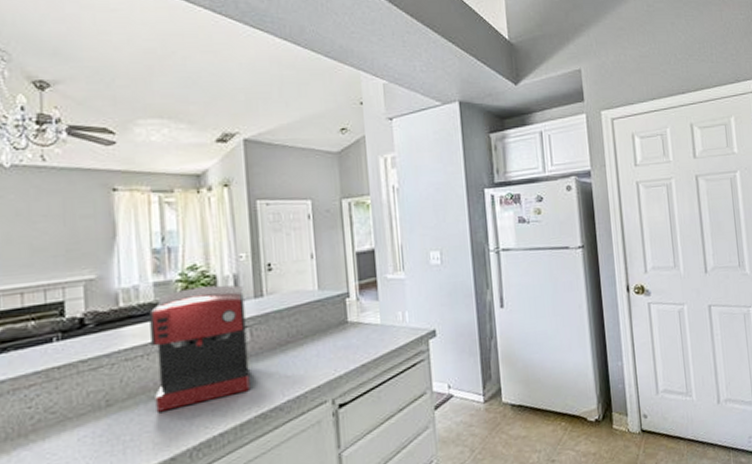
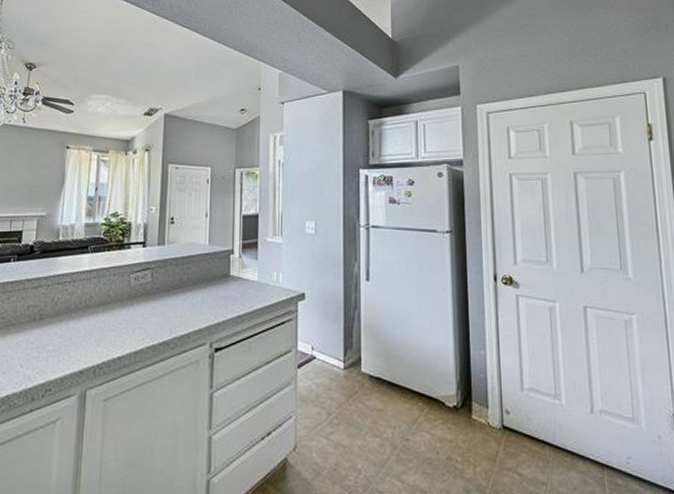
coffee maker: present [149,285,250,412] -> none [74,231,150,330]

